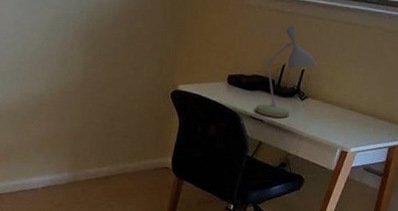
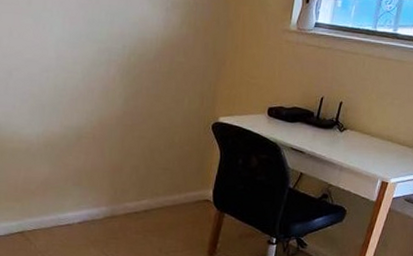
desk lamp: present [255,23,317,118] -> none [295,58,354,149]

